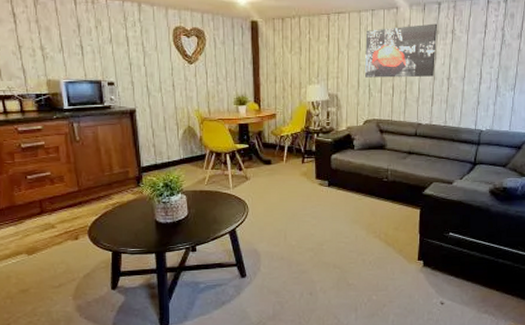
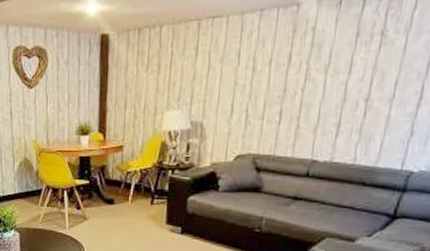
wall art: present [365,23,438,78] -> none [242,22,360,100]

